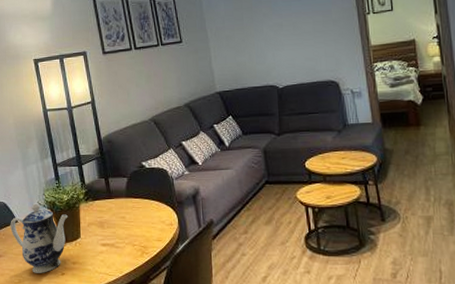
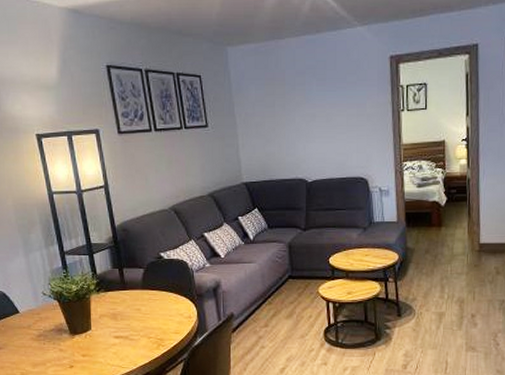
teapot: present [10,202,68,273] -> none [10,292,77,366]

